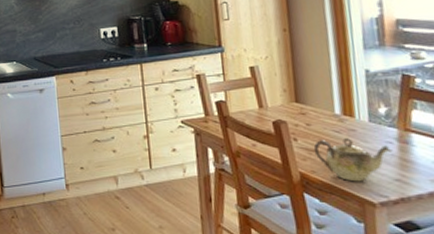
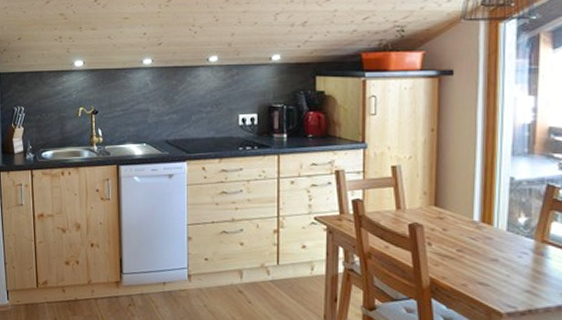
teapot: present [313,138,393,182] -> none [447,246,527,291]

